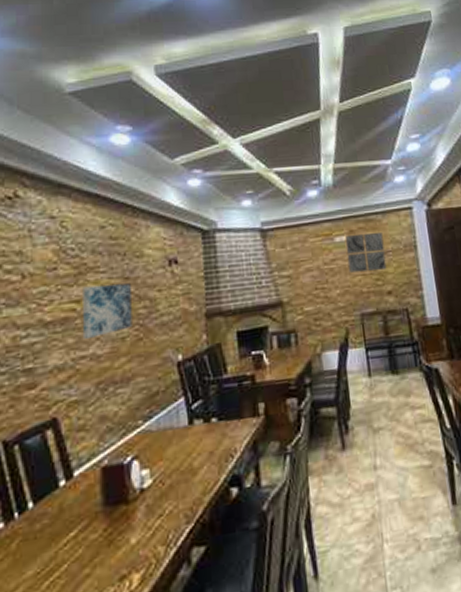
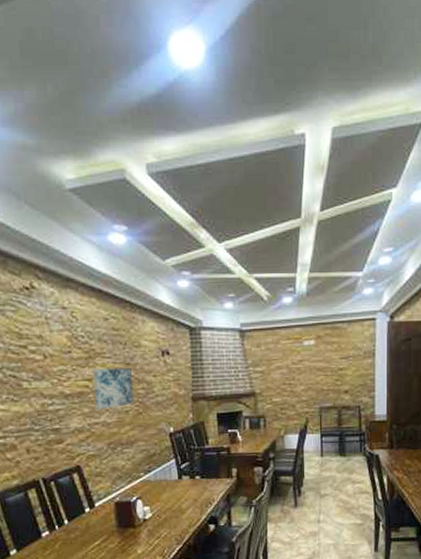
wall art: present [345,232,387,273] -> none [312,339,346,373]

